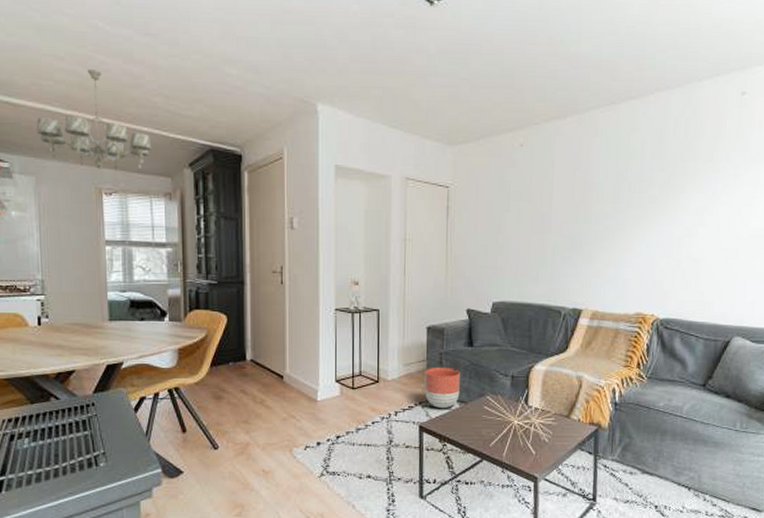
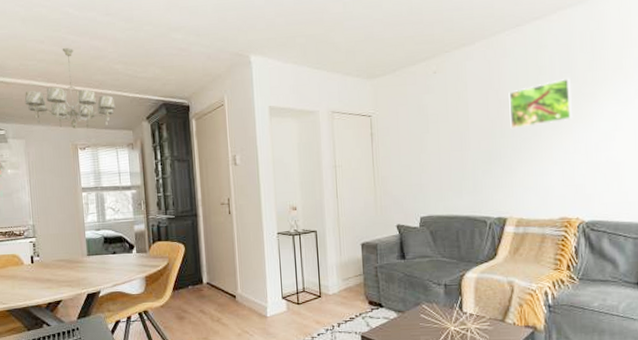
planter: present [424,367,460,408] -> none [362,279,397,318]
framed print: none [595,165,661,216] -> present [509,77,572,129]

